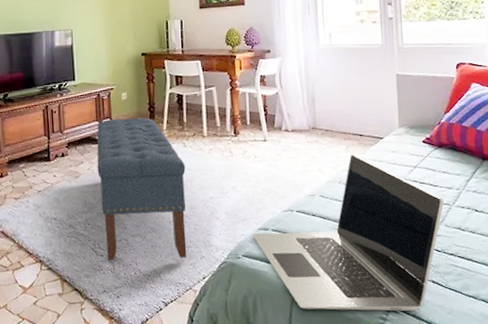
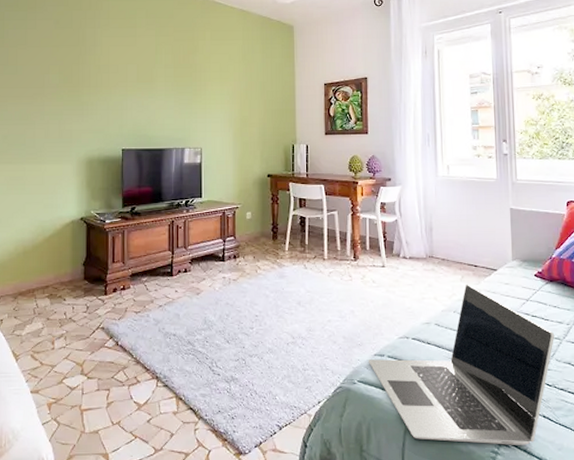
bench: present [96,117,187,261] -> none [219,237,305,381]

